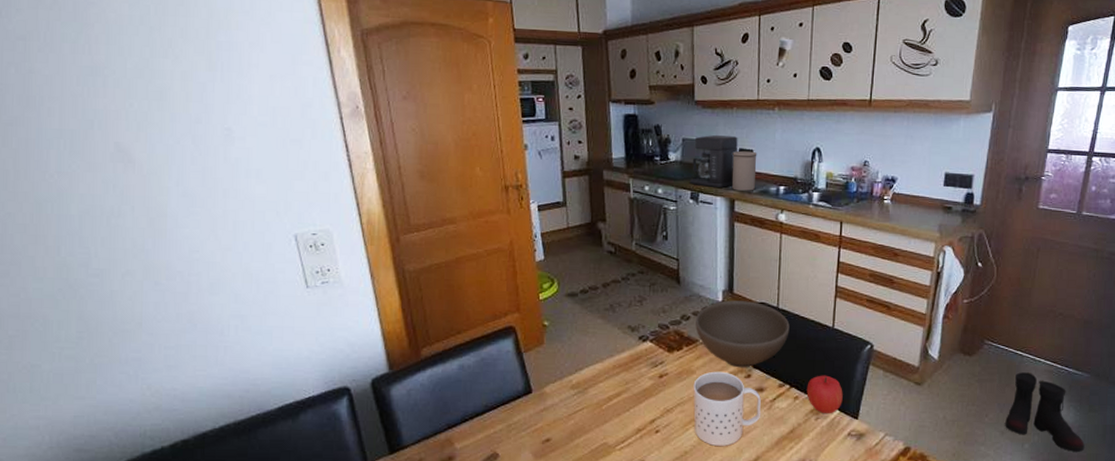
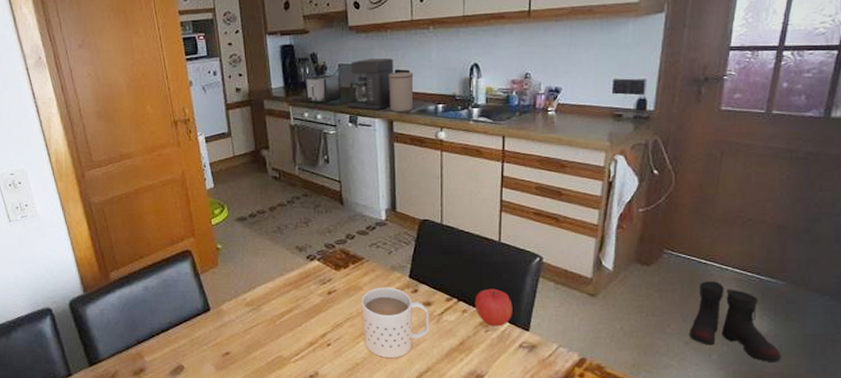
toaster: none [648,147,685,178] -> present [306,74,342,103]
bowl: present [695,300,790,368] -> none [361,218,455,283]

